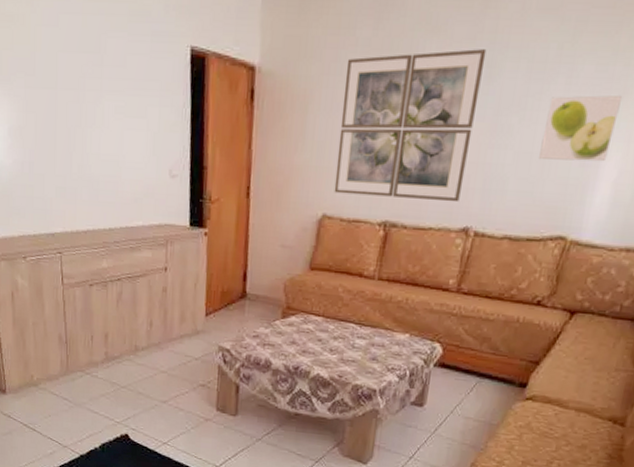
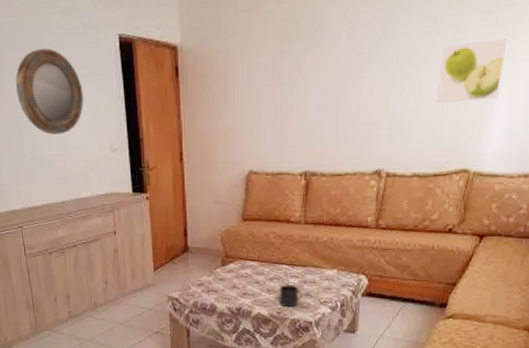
home mirror: none [70,54,145,153] -> present [16,49,84,135]
wall art: present [334,49,487,203] -> none [257,10,381,151]
mug: none [342,345,369,372] -> present [280,285,302,307]

